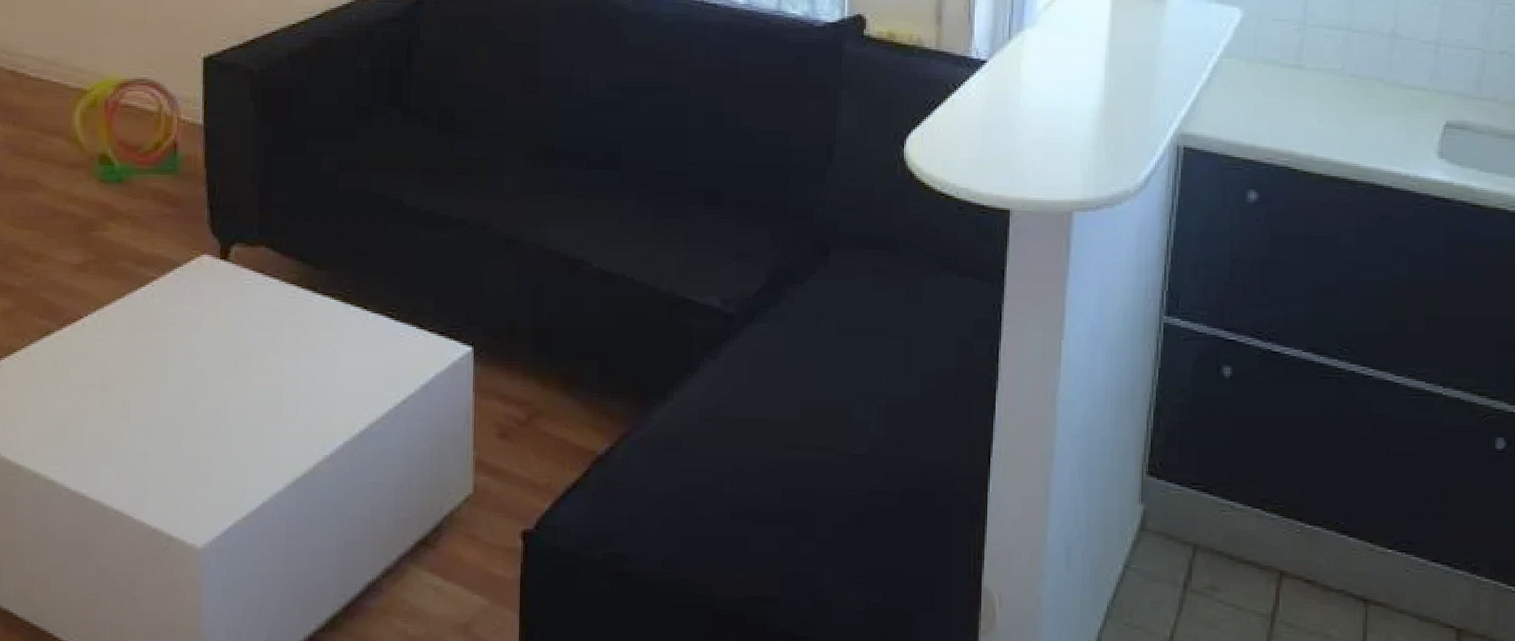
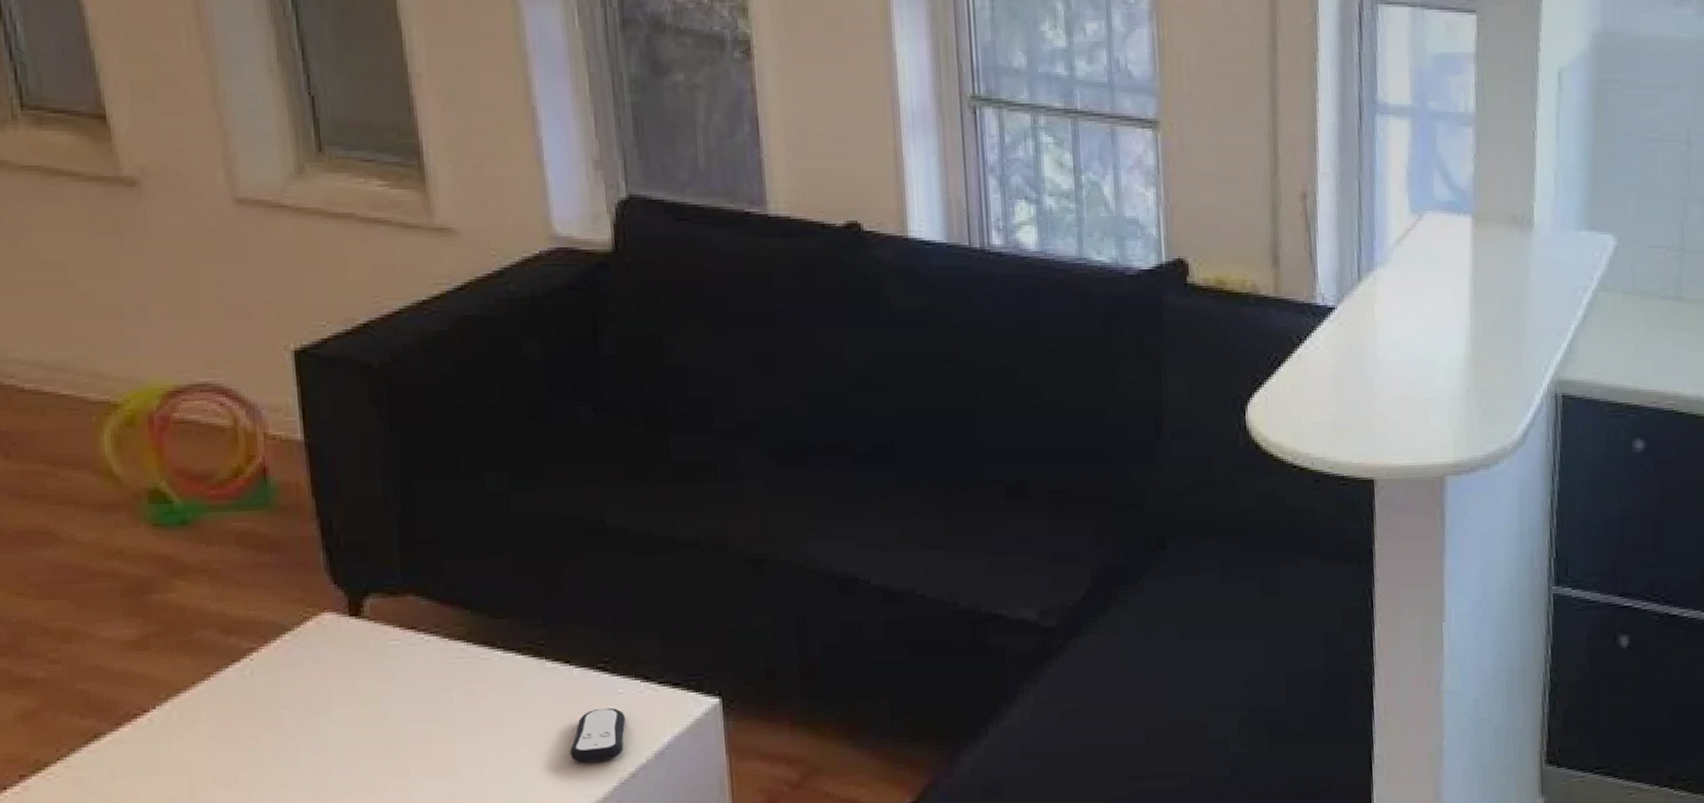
remote control: none [361,346,403,388] -> present [570,707,626,762]

